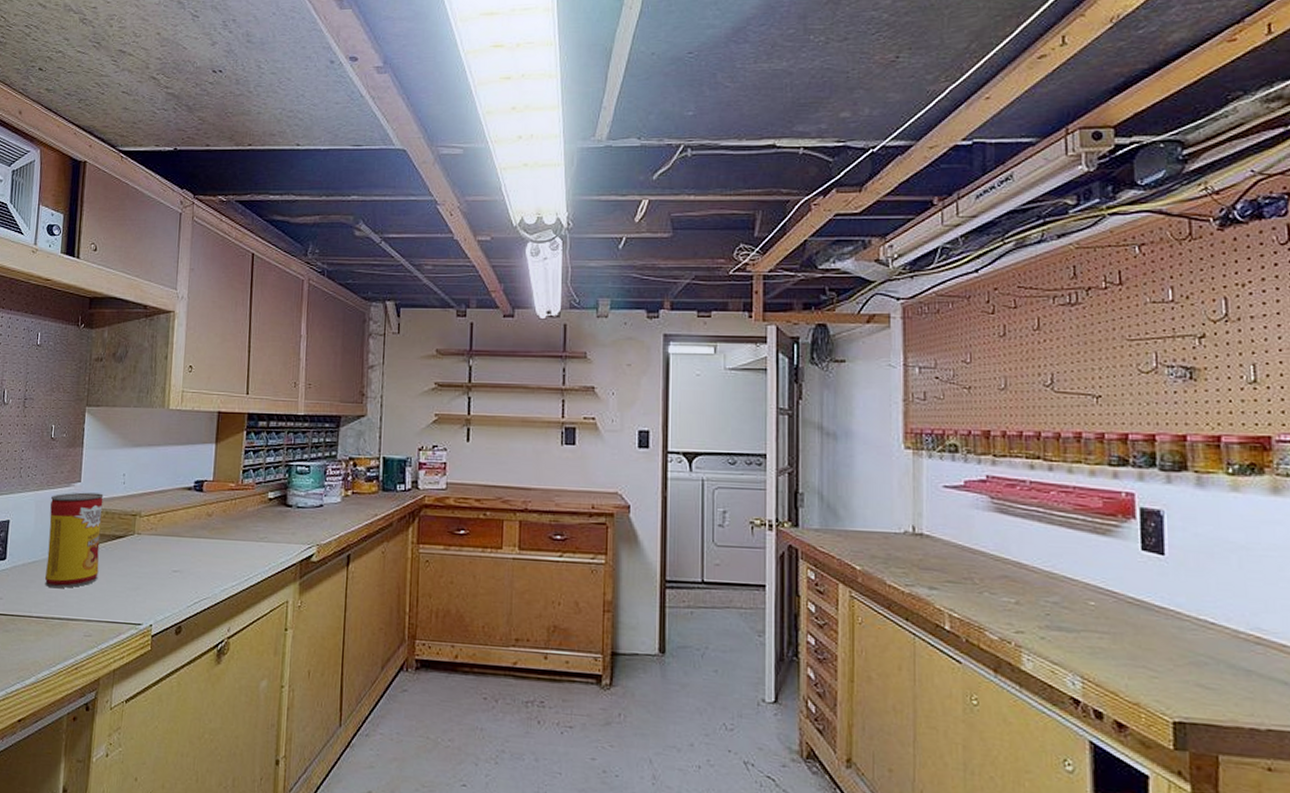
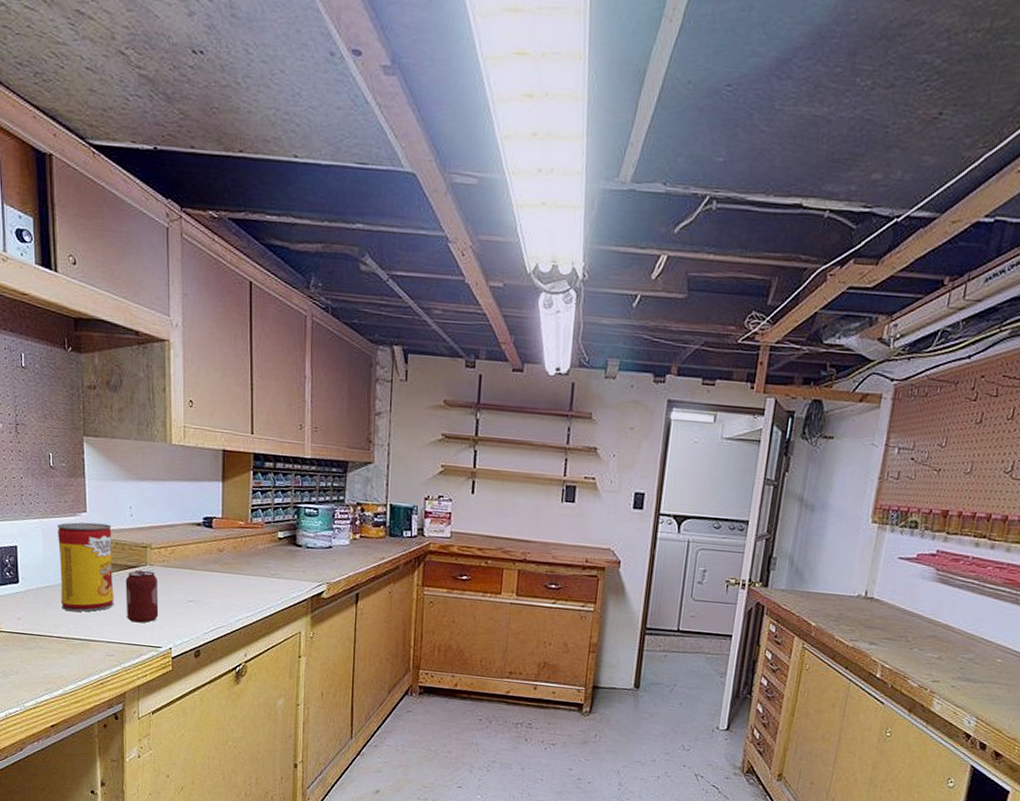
beverage can: none [109,539,144,598] -> present [125,570,159,623]

